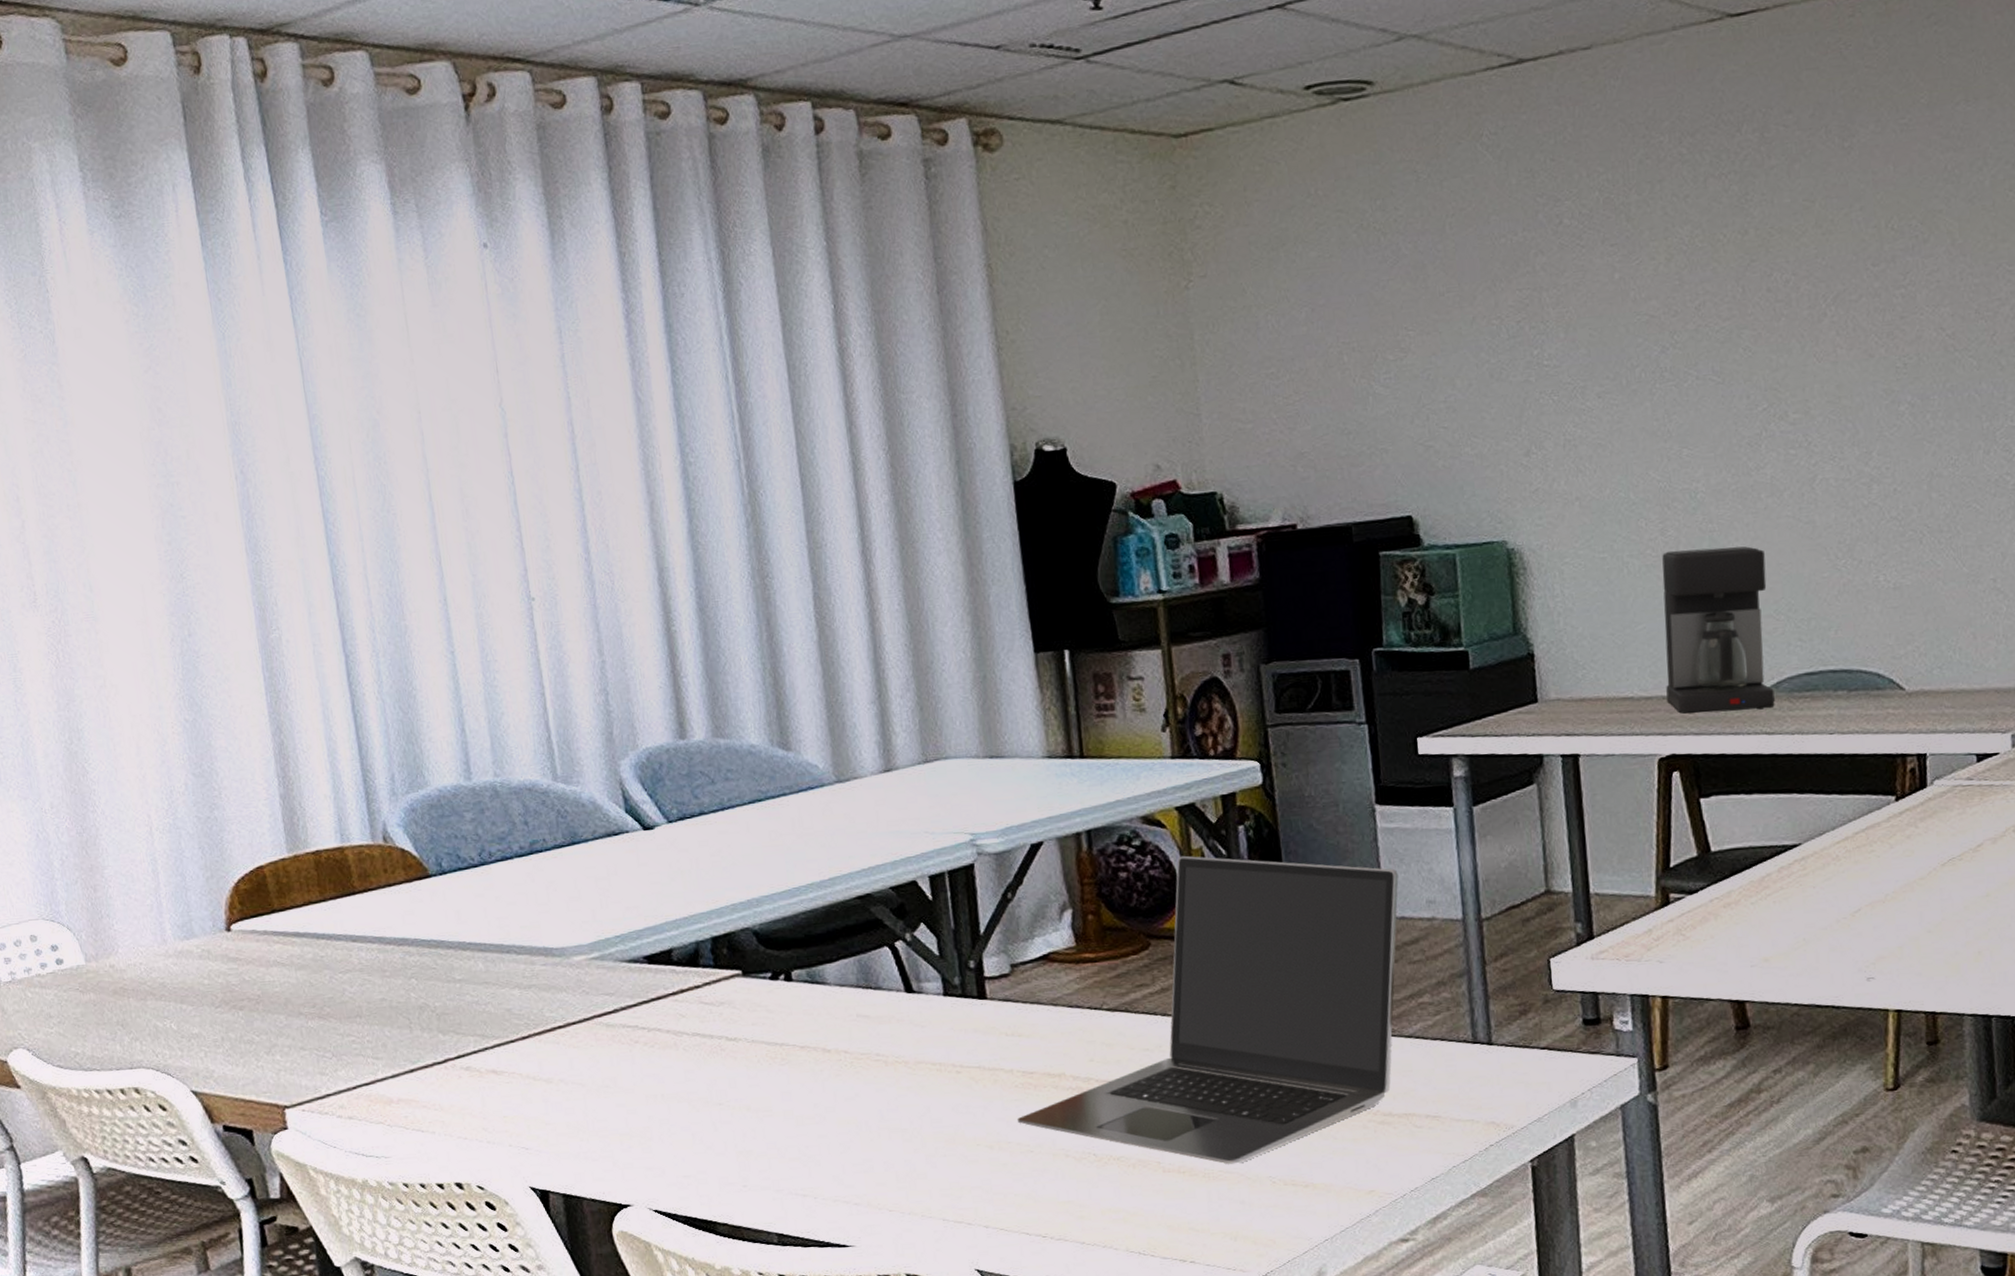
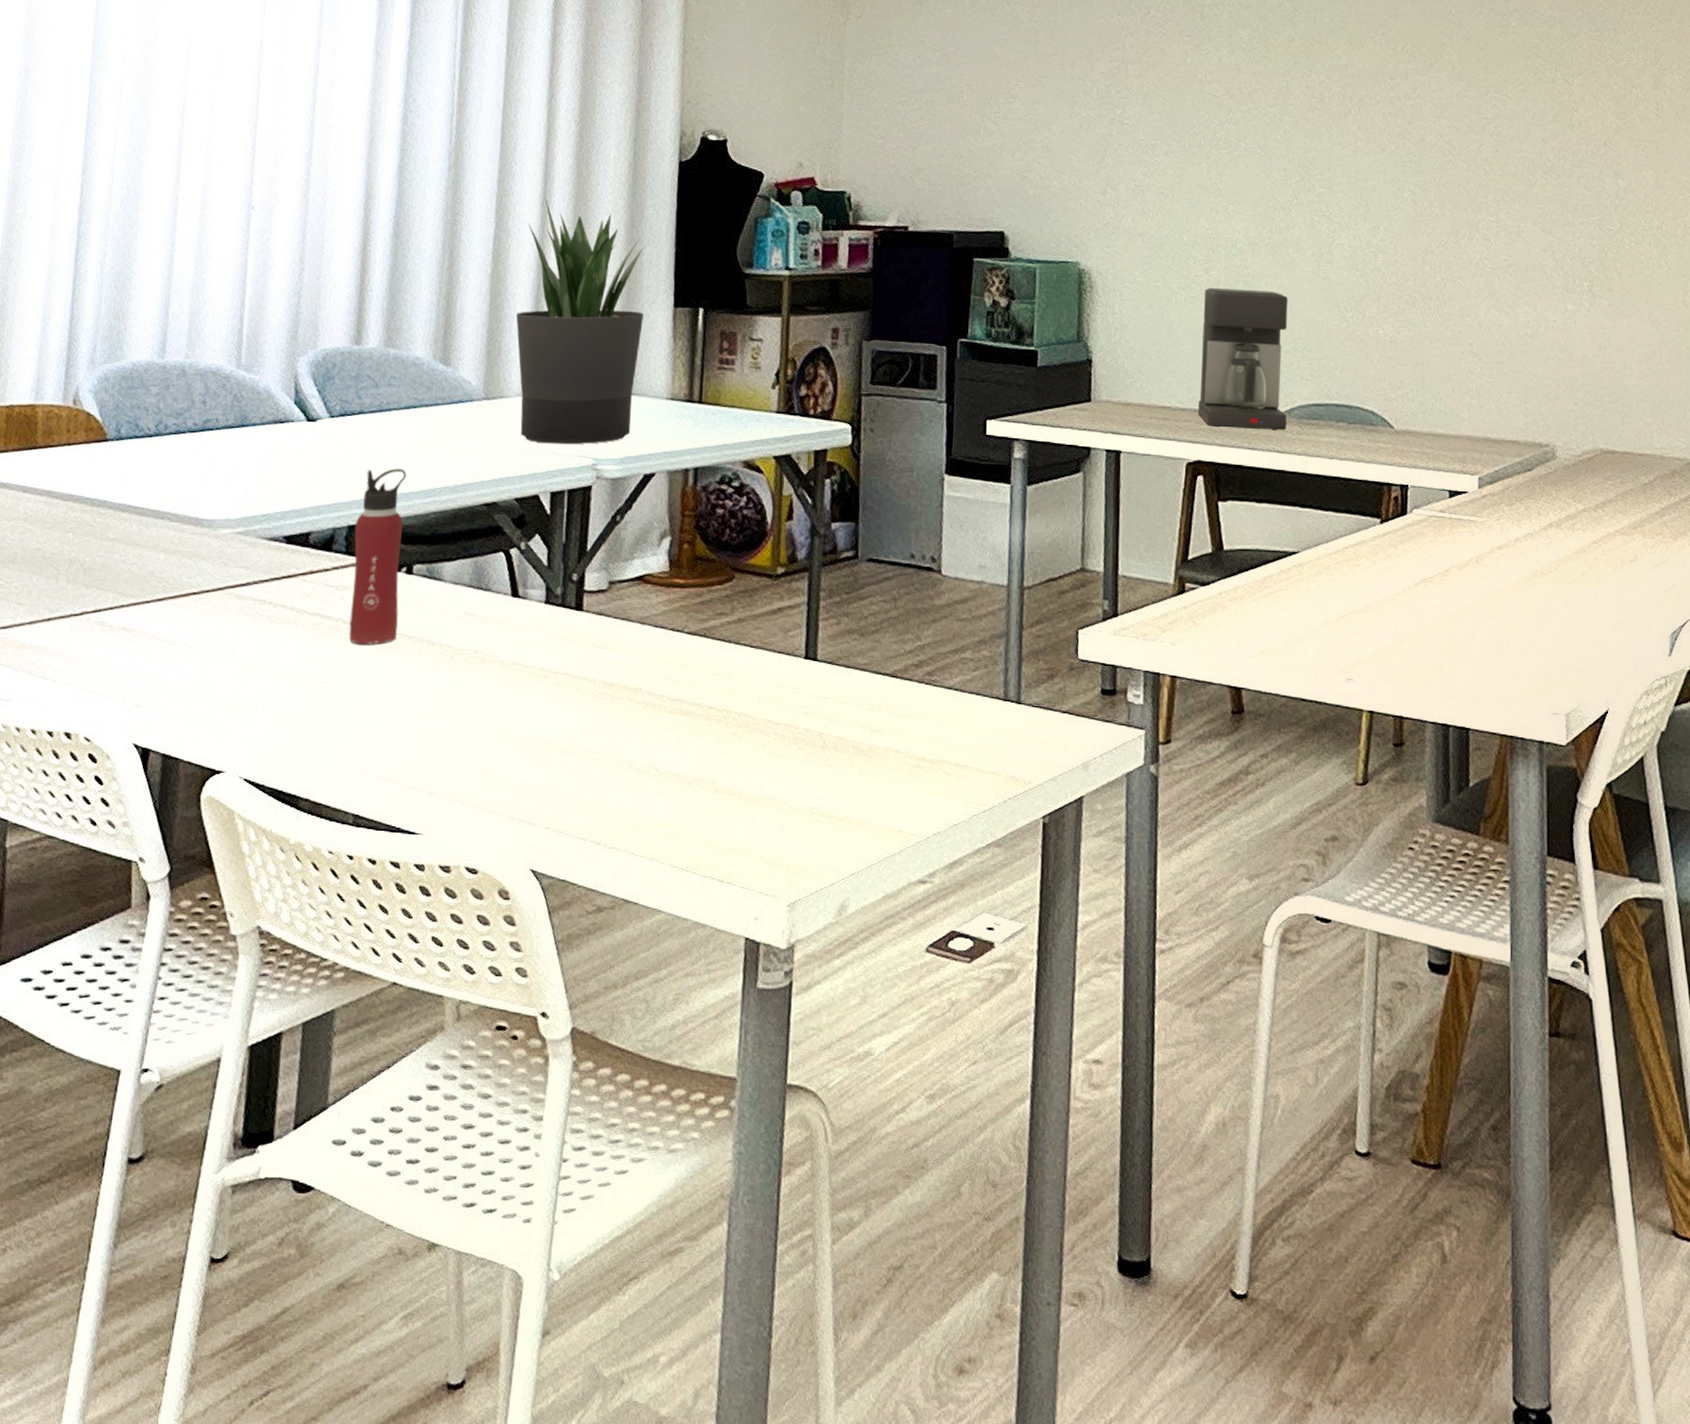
water bottle: none [719,869,788,1061] -> present [349,468,407,645]
planter: none [849,546,1008,824] -> present [516,199,644,445]
laptop: present [1017,855,1399,1165] -> none [591,500,957,792]

